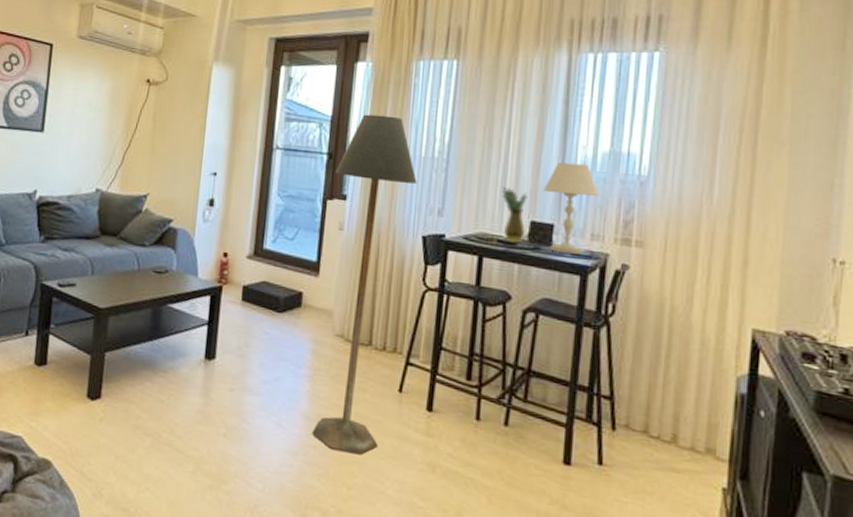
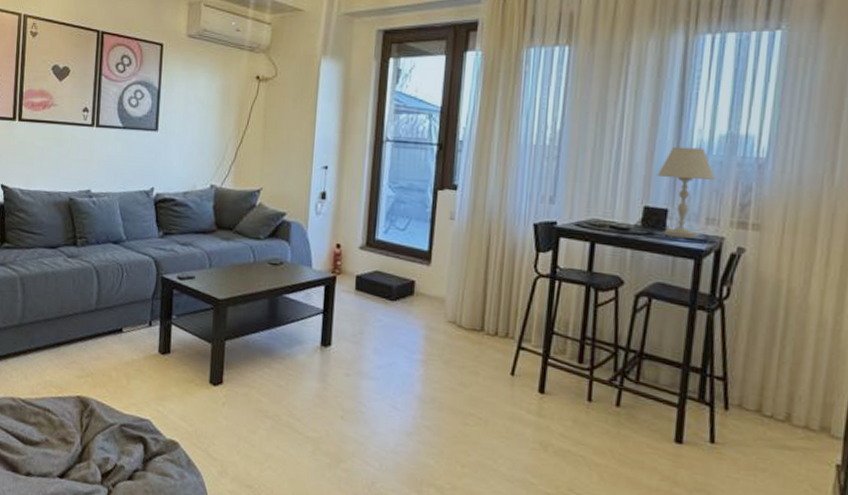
floor lamp: present [312,114,417,455] -> none [426,104,528,435]
vase: present [502,187,528,244] -> none [615,173,641,229]

